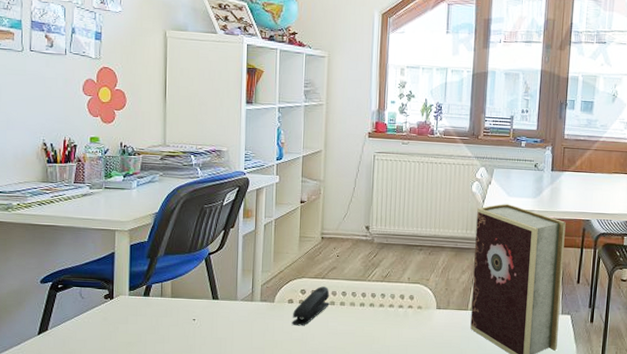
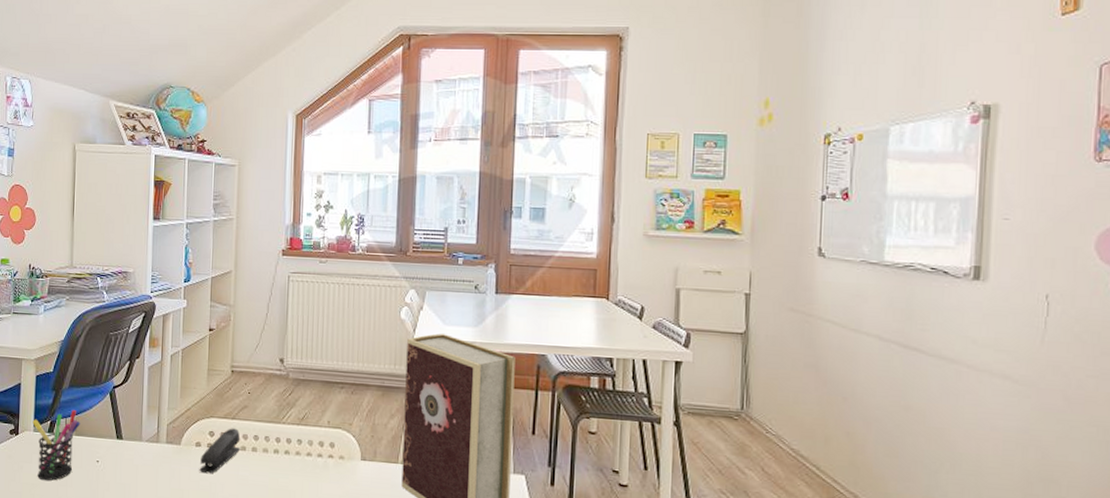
pen holder: none [128,275,176,339] -> present [32,410,80,481]

